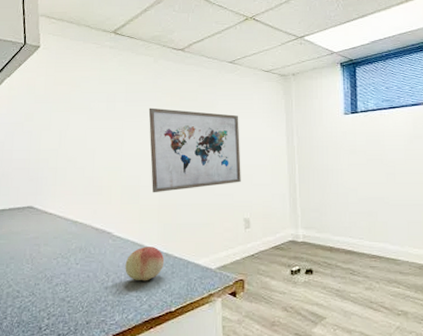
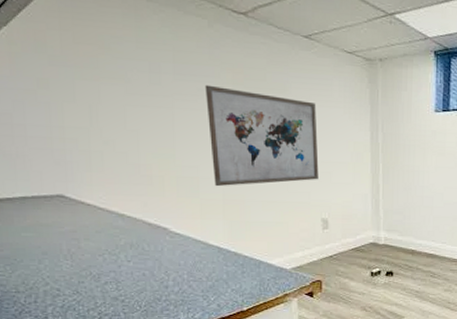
fruit: present [125,247,165,281] -> none [187,245,233,281]

